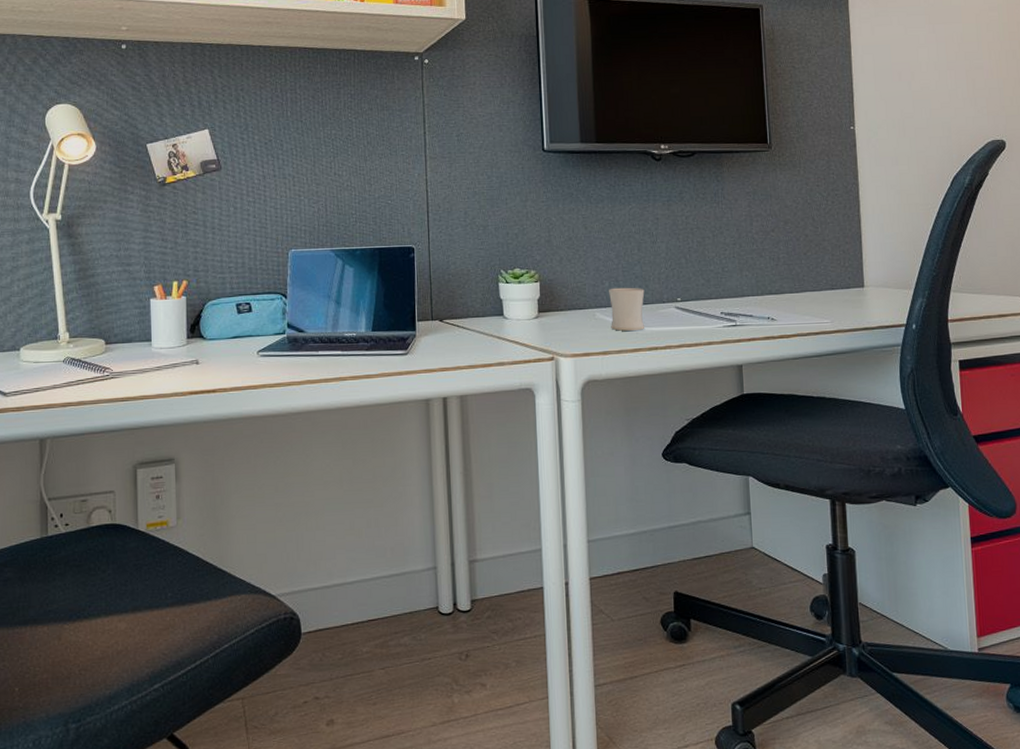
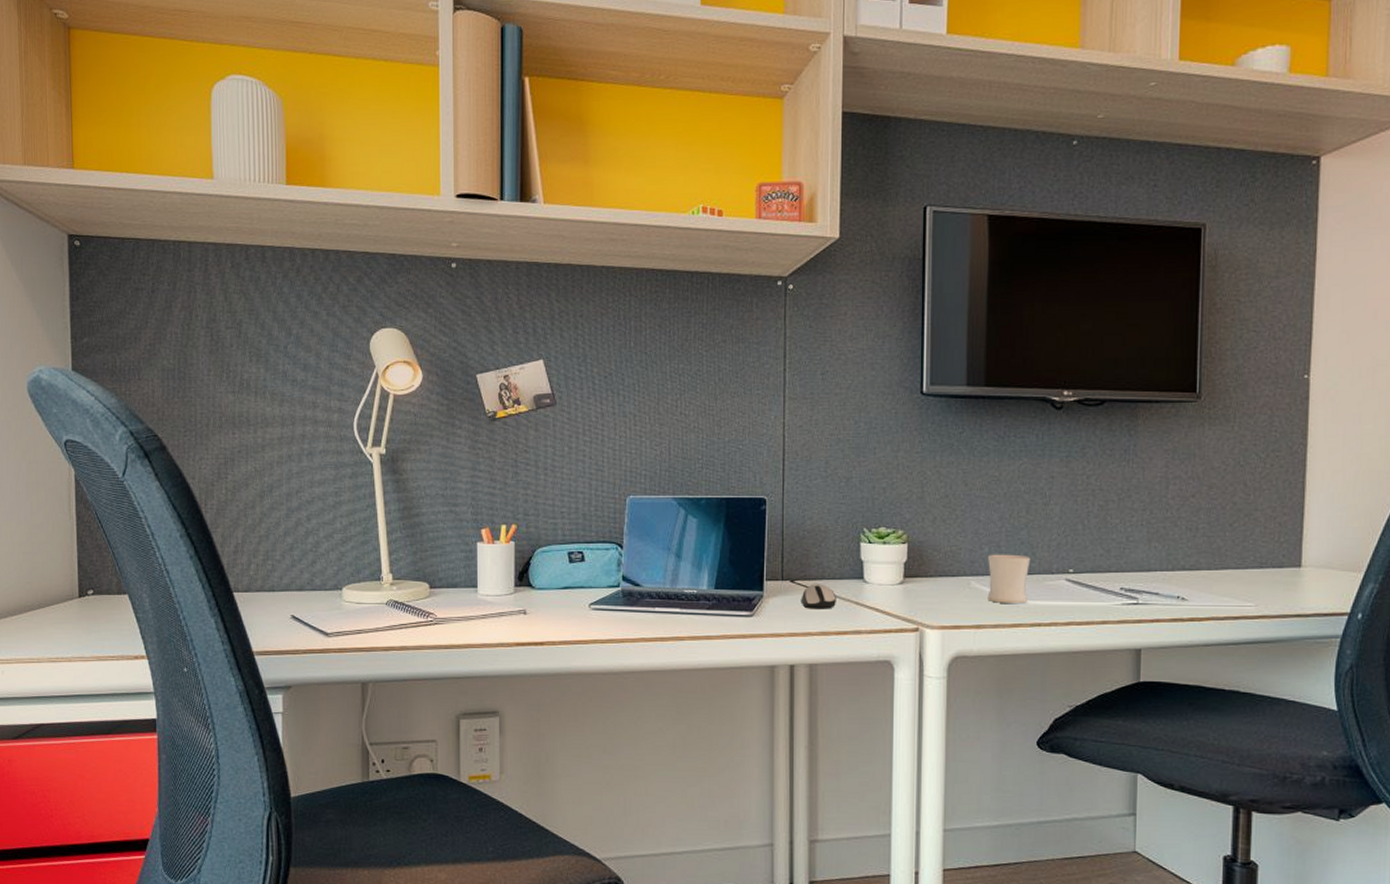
computer mouse: none [449,322,481,345] -> present [801,584,836,609]

